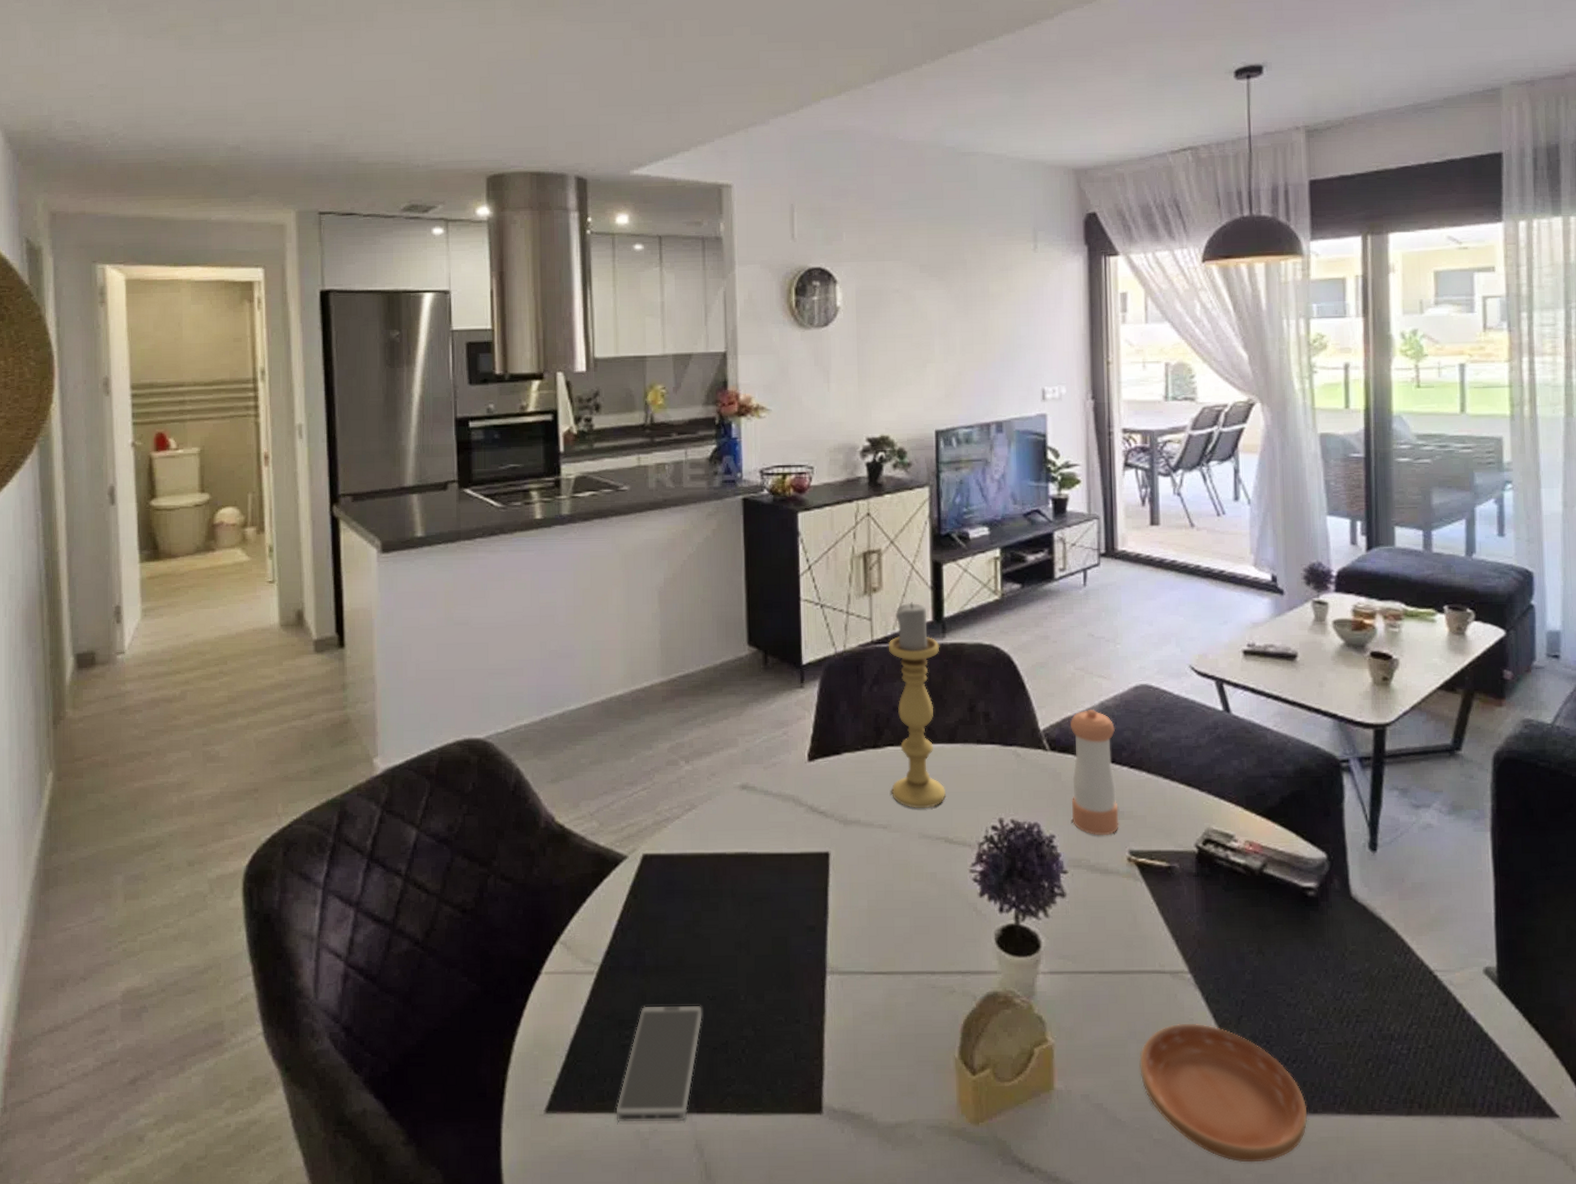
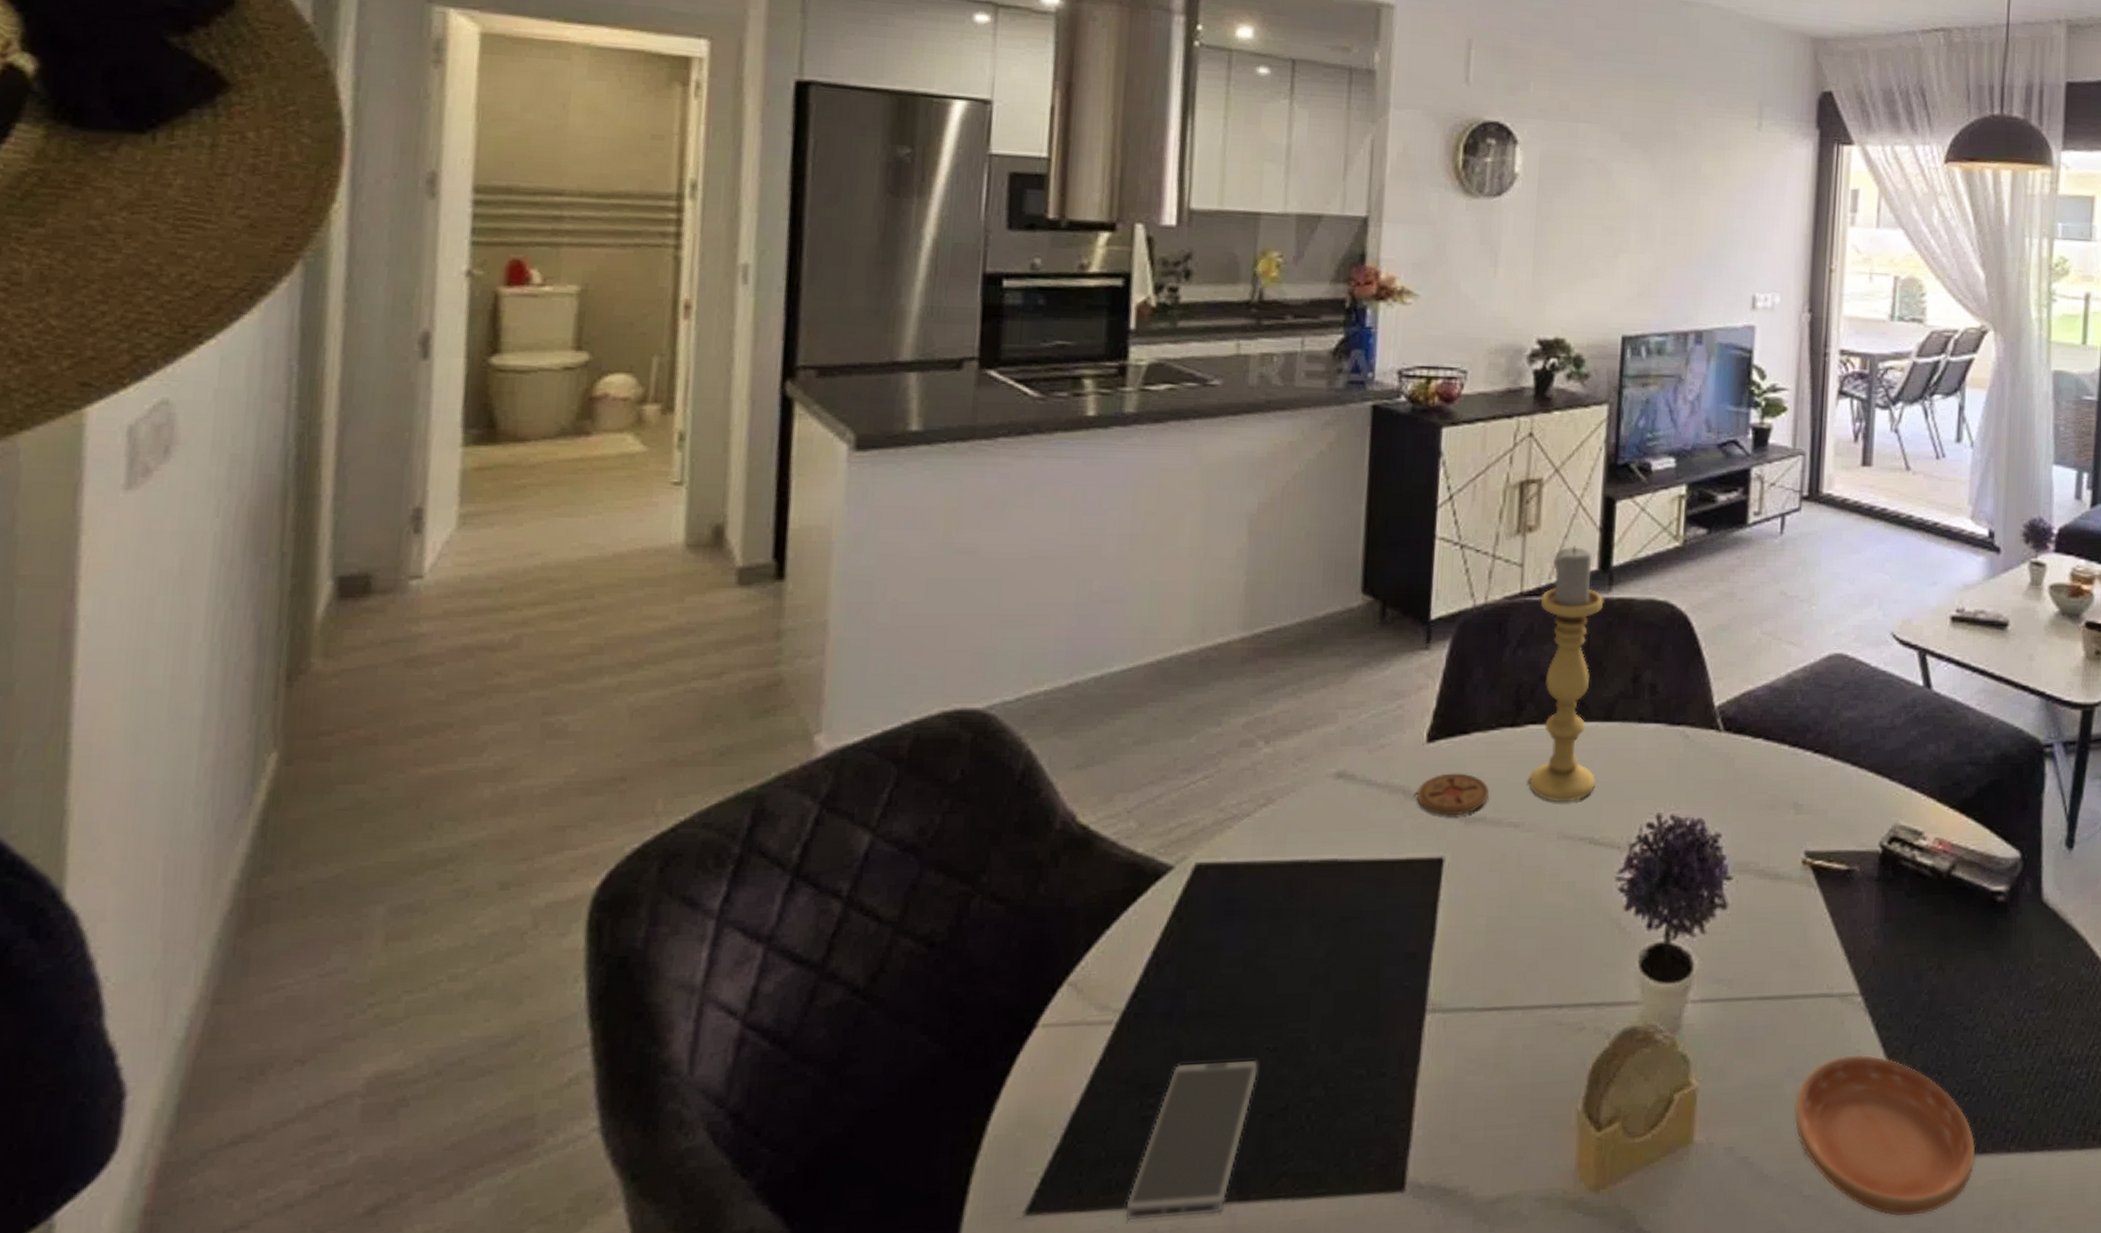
coaster: none [804,785,860,819] -> present [1417,773,1489,816]
pepper shaker: present [1069,710,1119,836] -> none [1743,682,1802,834]

